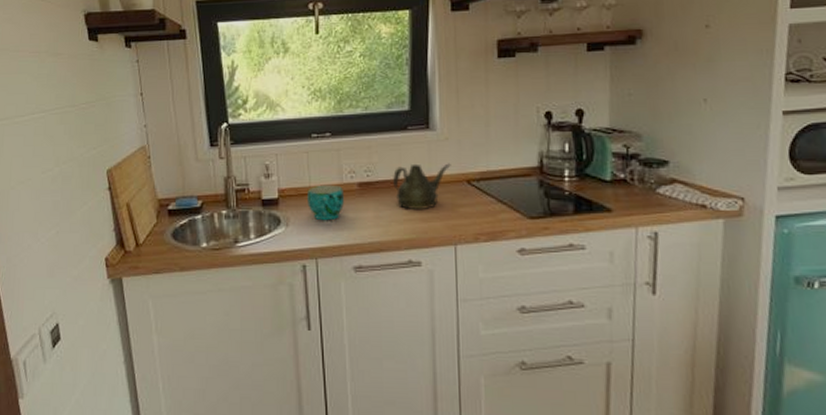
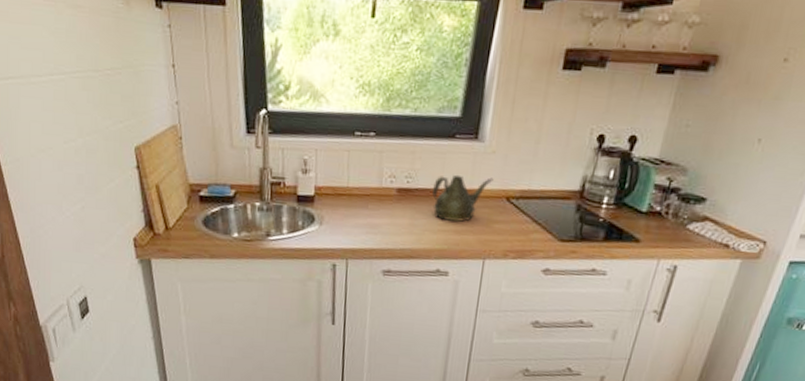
cup: present [308,184,344,221] -> none [343,186,382,224]

